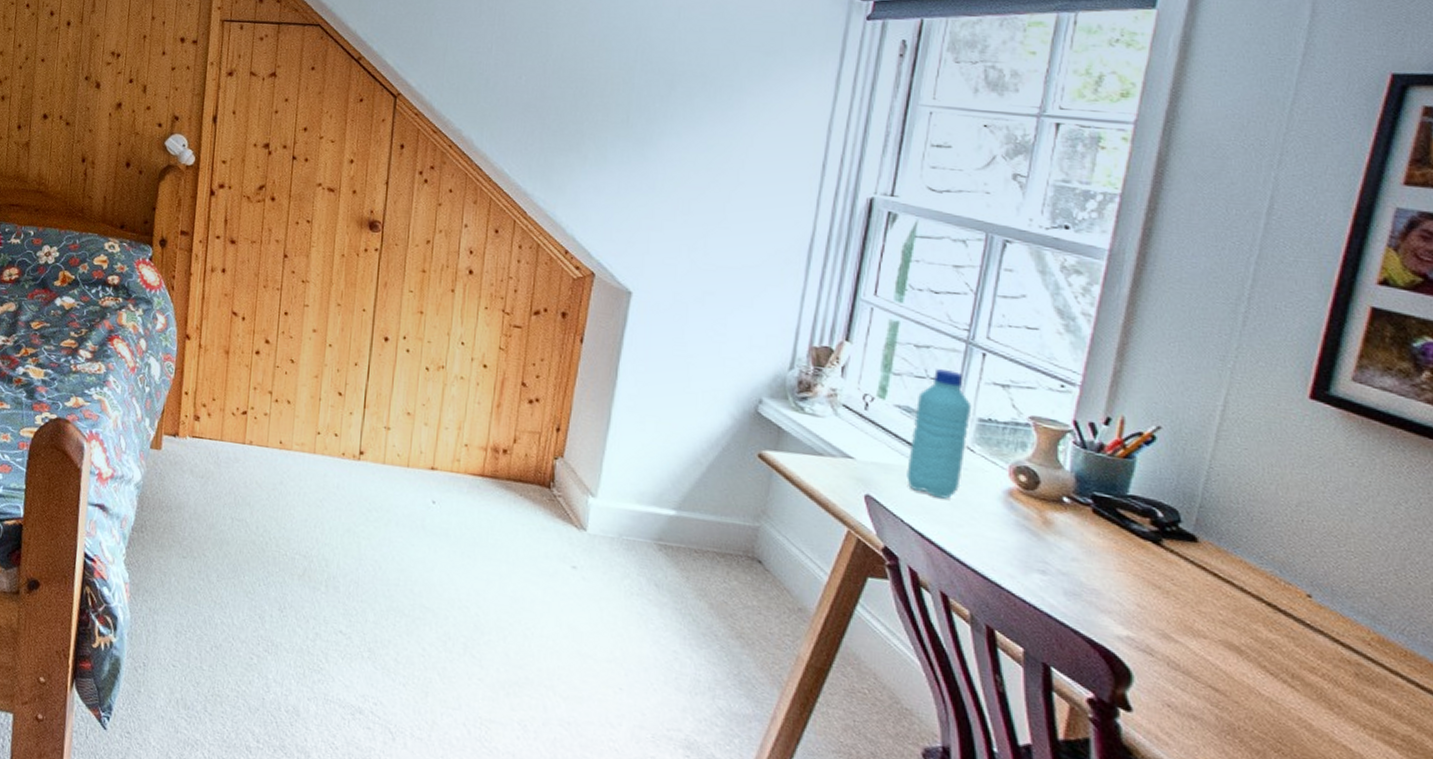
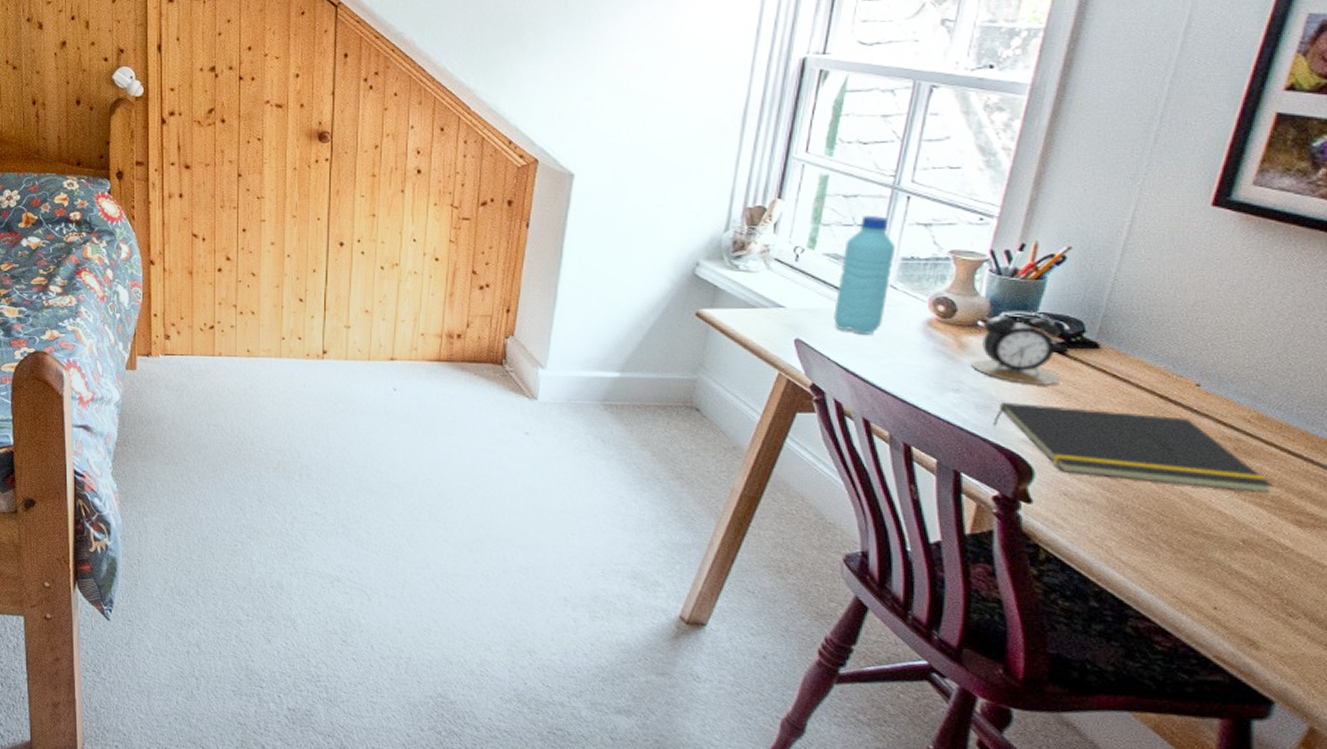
alarm clock: none [1058,489,1157,578] -> present [971,311,1061,386]
notepad: none [1084,591,1404,732] -> present [993,403,1274,494]

